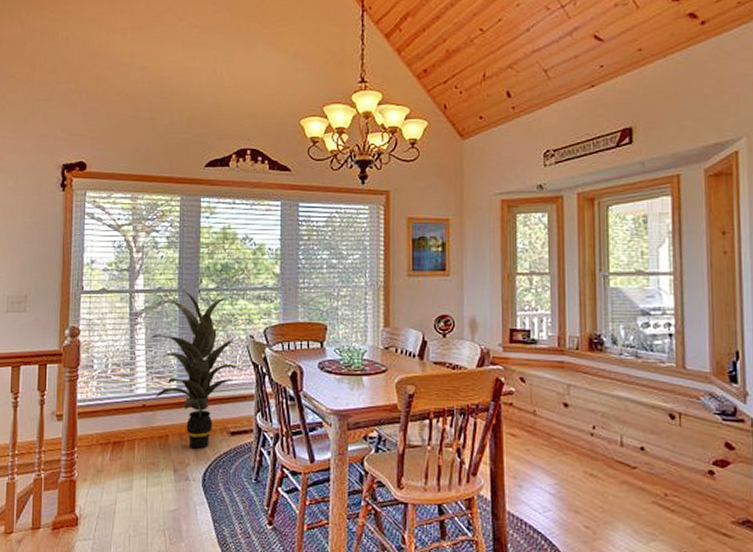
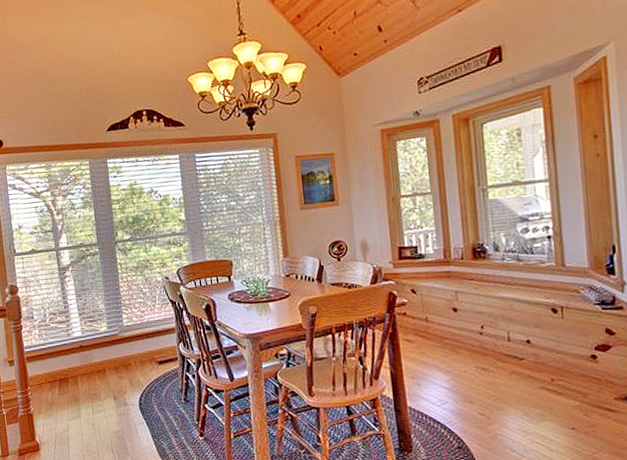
indoor plant: present [149,289,244,450] -> none [77,243,163,380]

